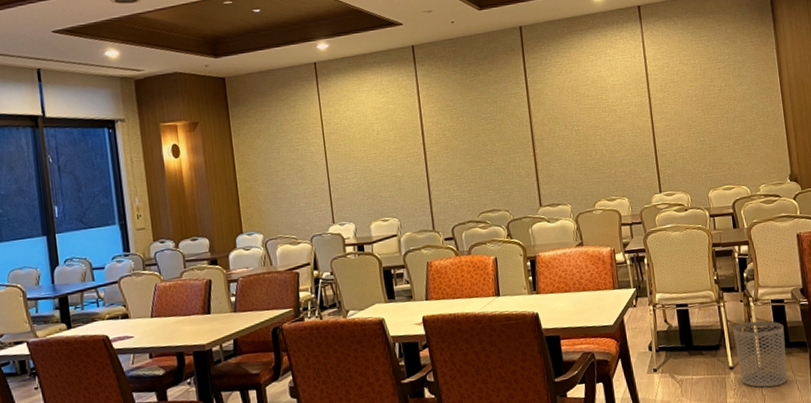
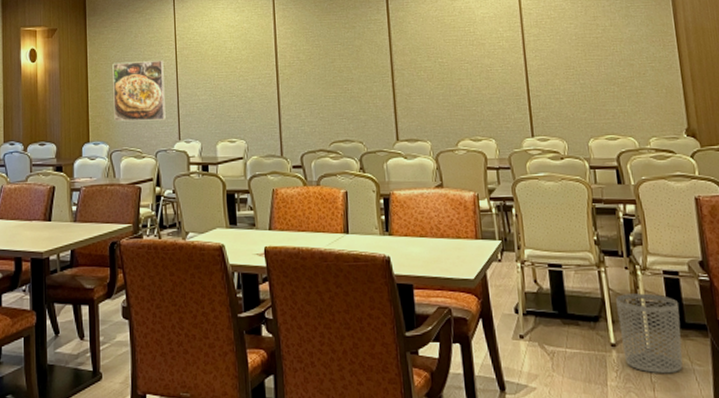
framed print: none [260,147,318,210] -> present [112,61,166,122]

